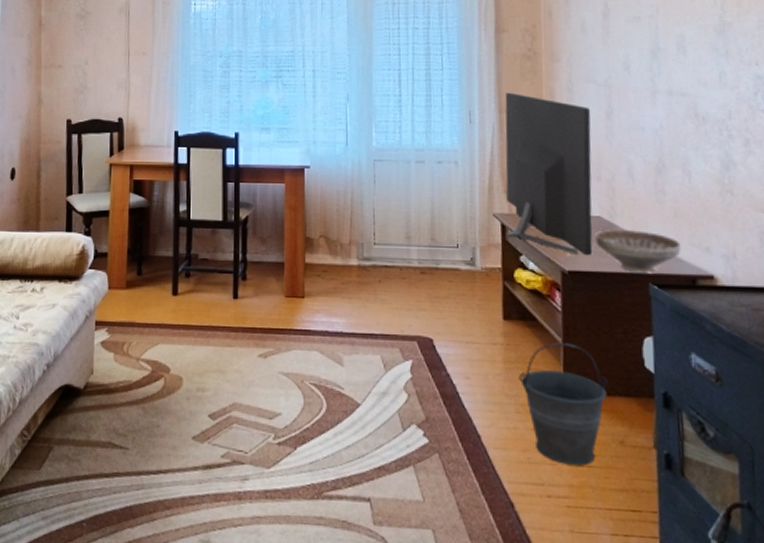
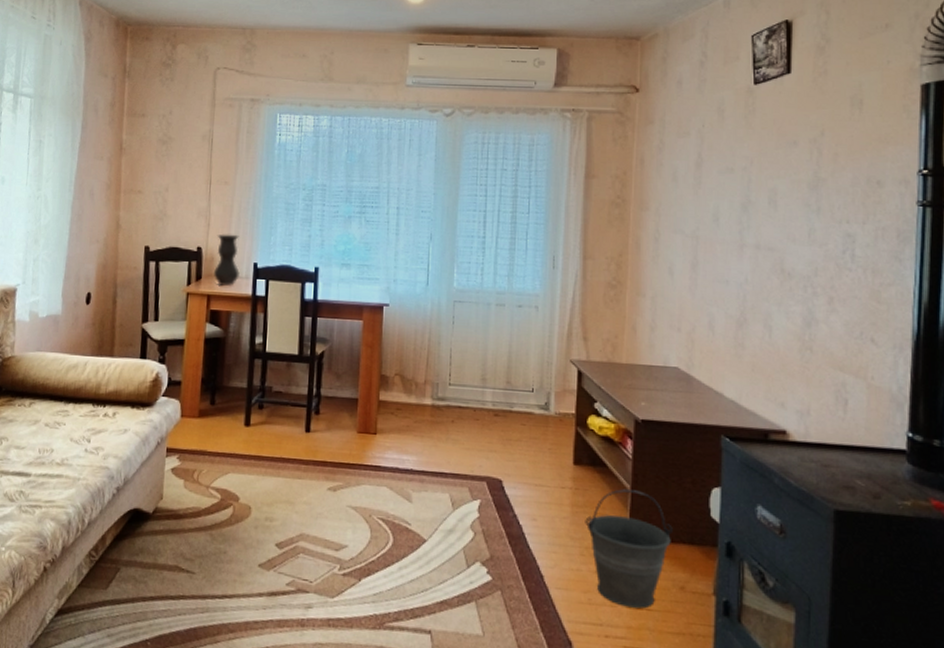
vase: none [136,104,161,155] -> present [214,234,240,286]
television set: present [505,92,593,256] -> none [581,239,676,406]
decorative bowl: present [595,230,681,273] -> none [671,380,756,426]

